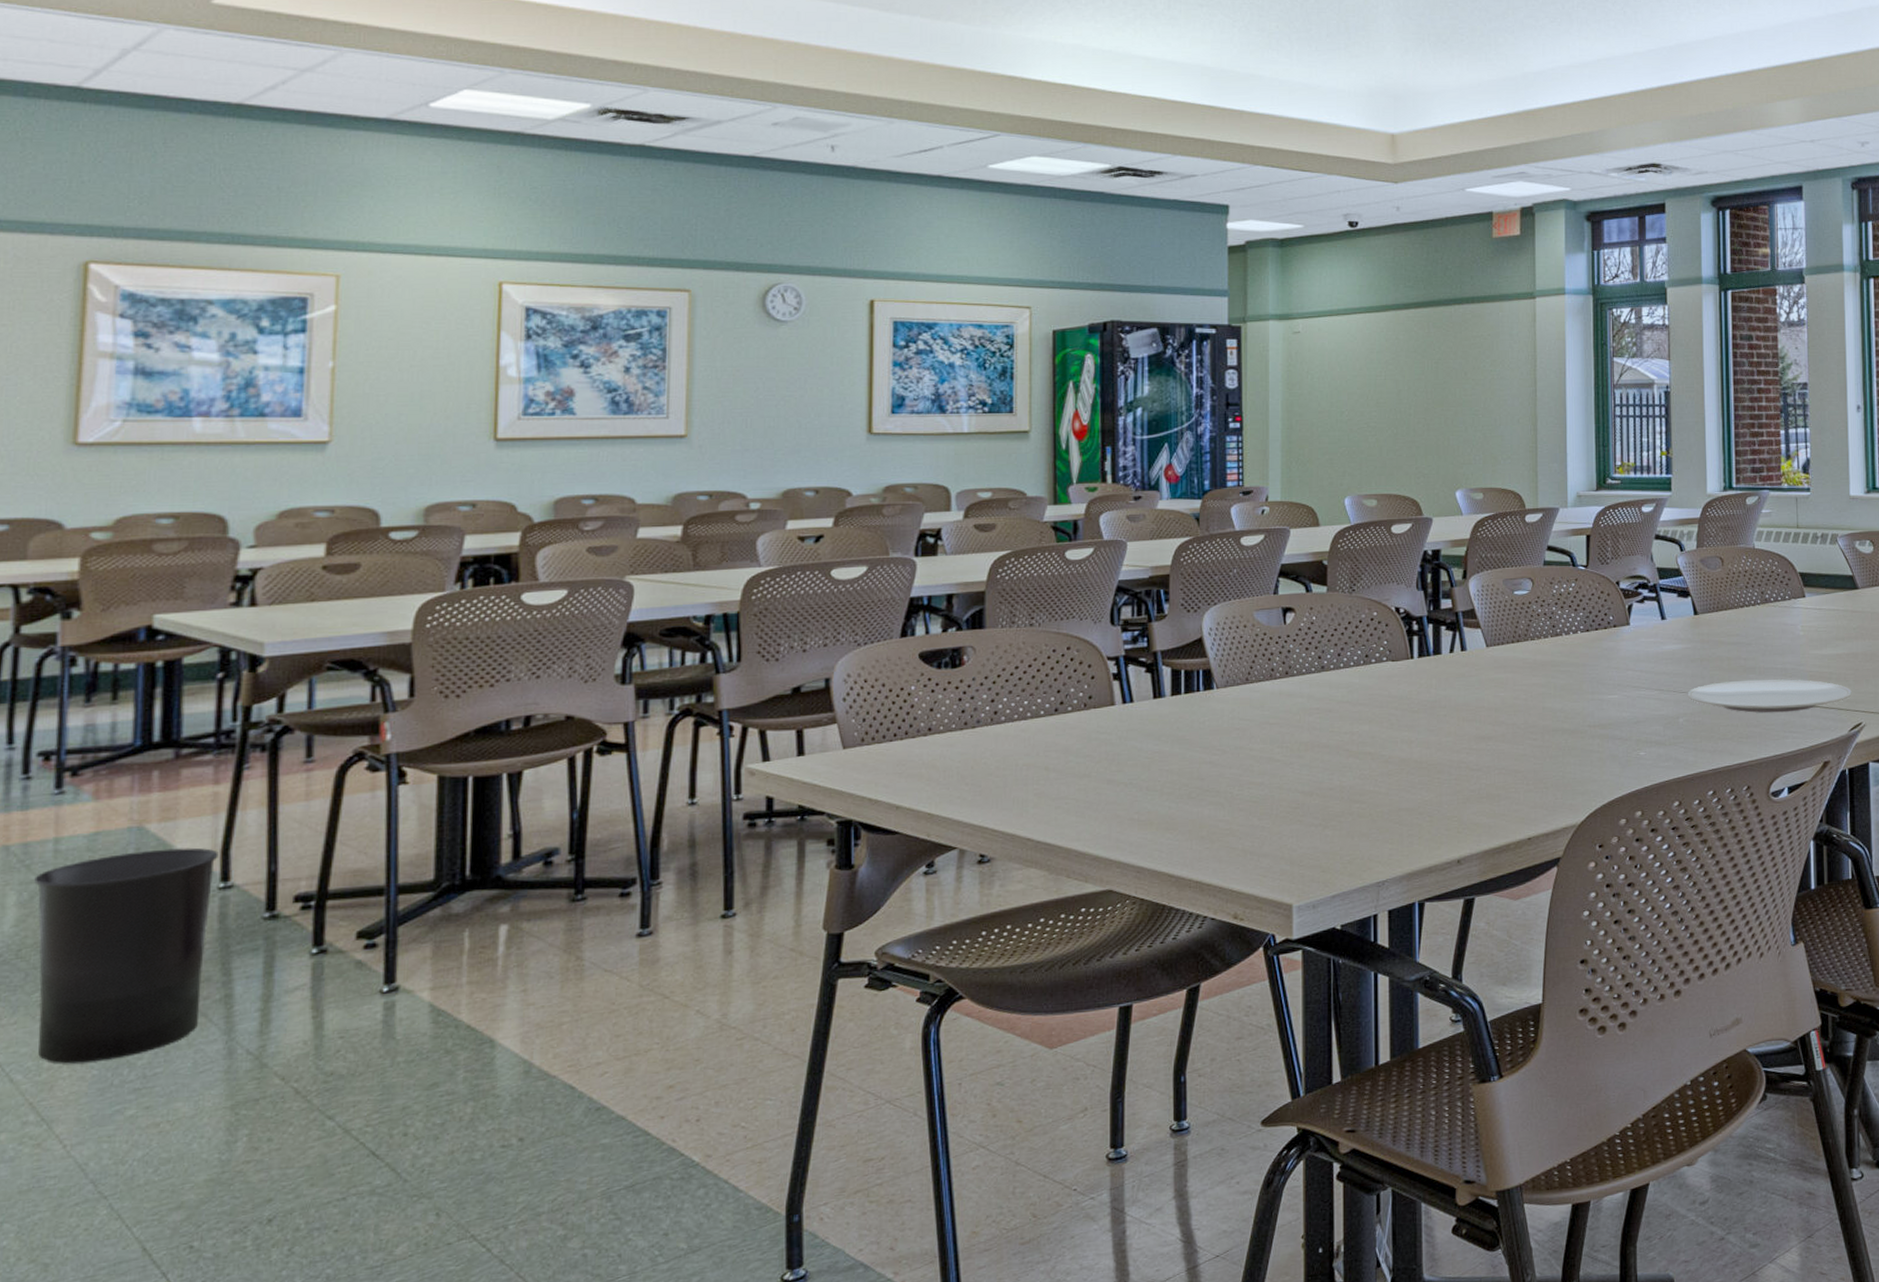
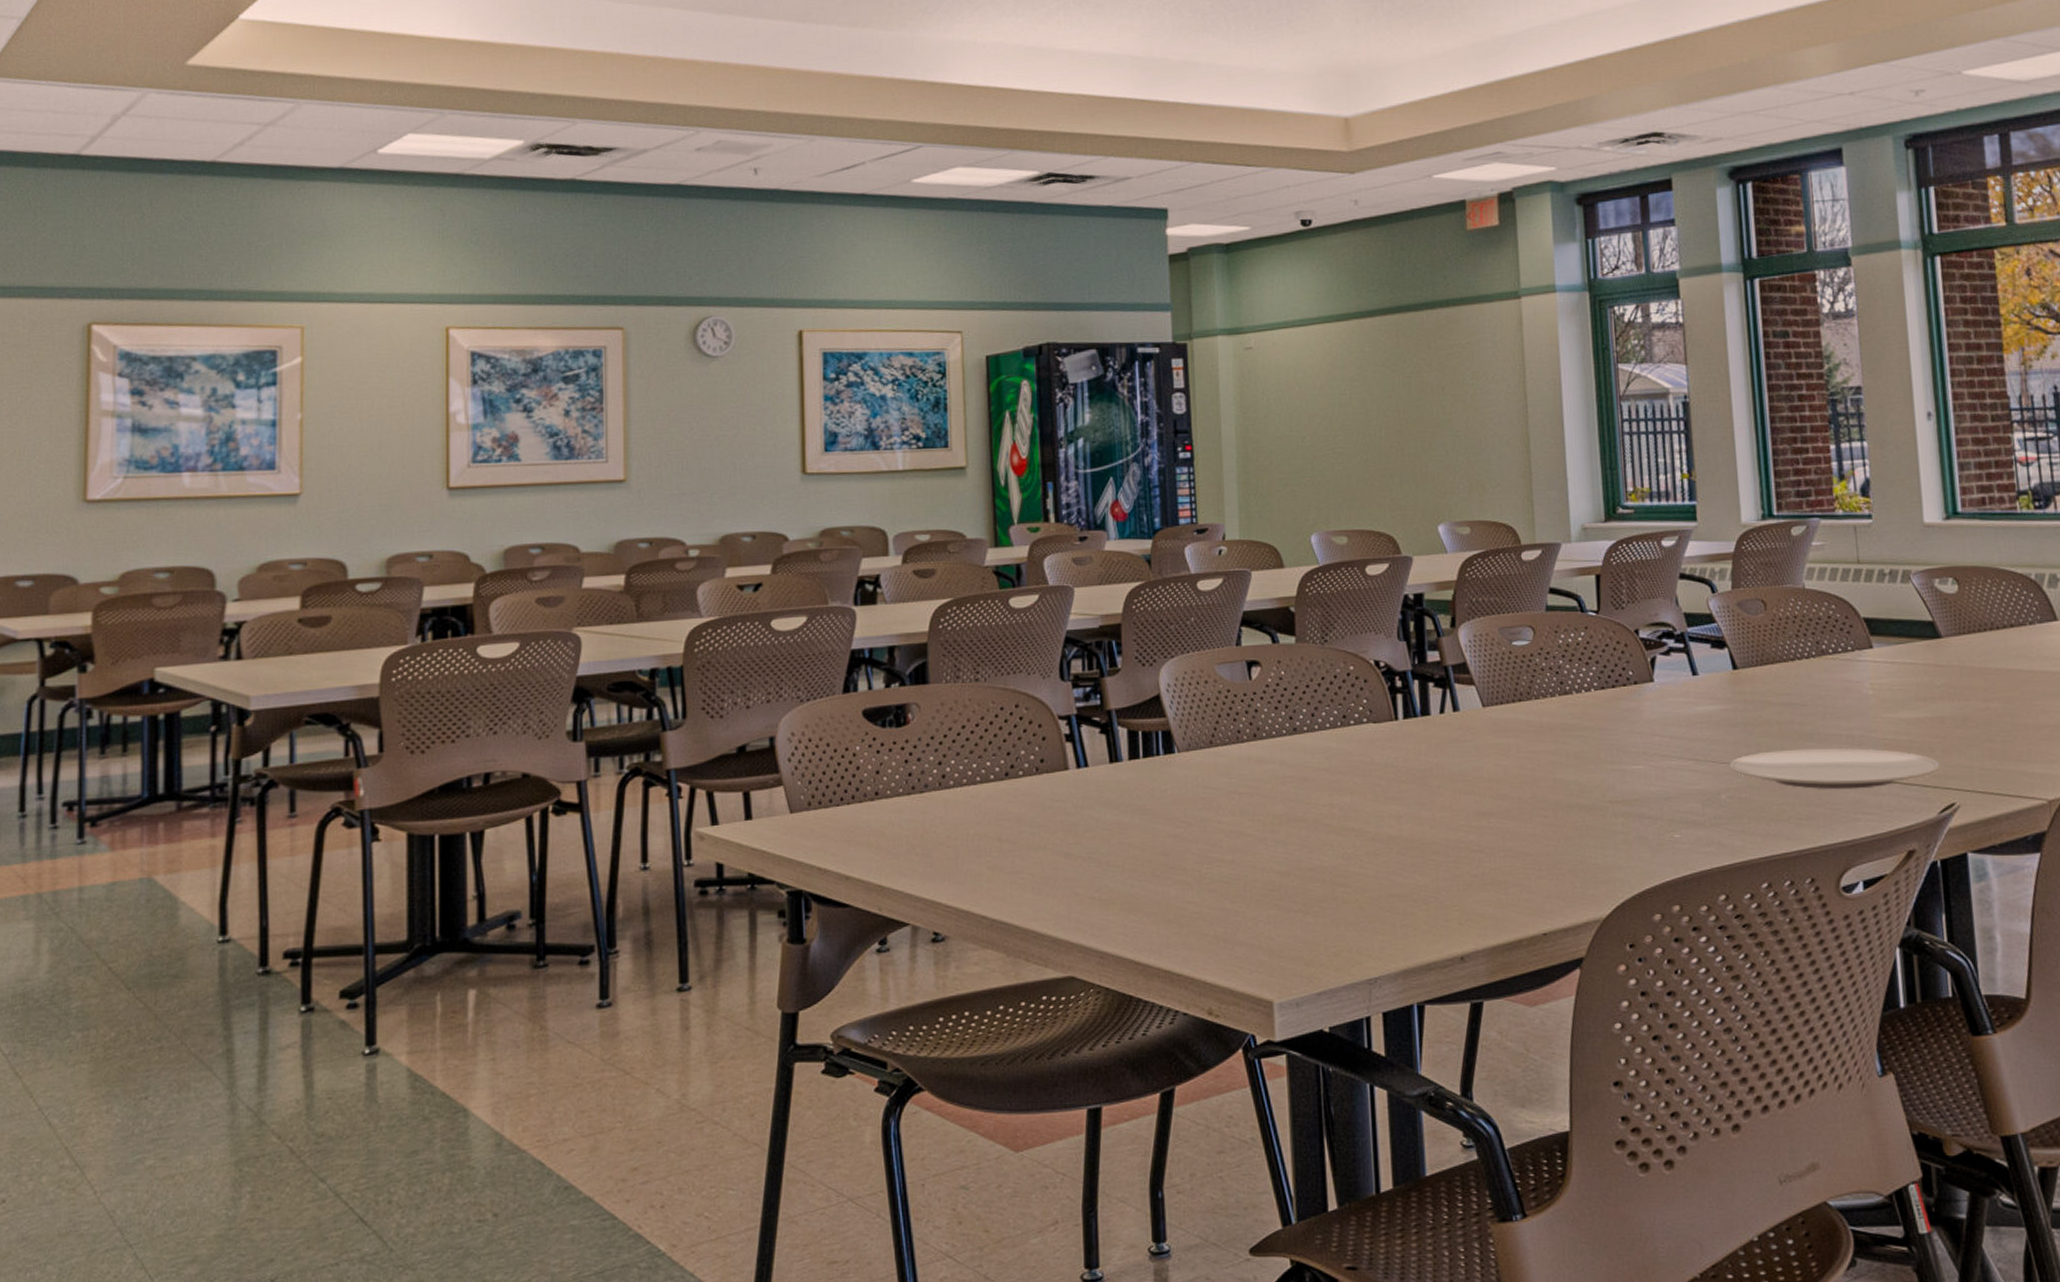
waste bin: present [34,847,218,1063] -> none [63,900,217,1110]

